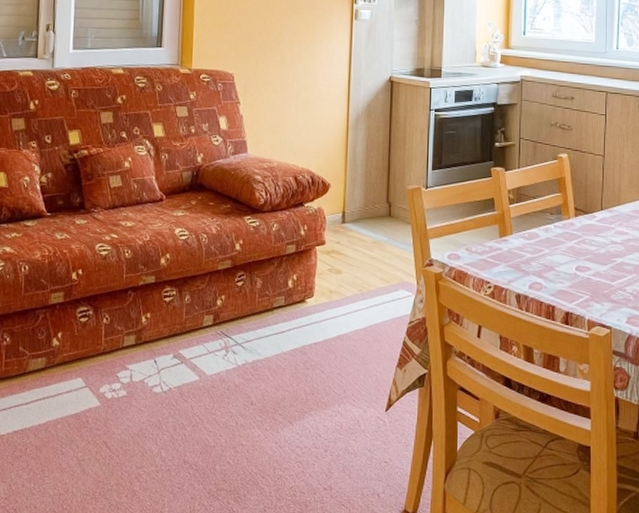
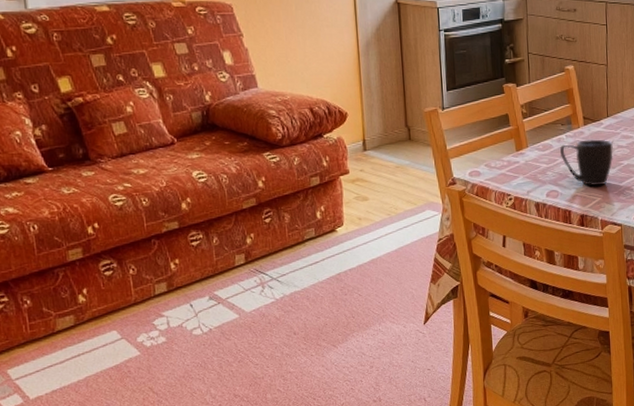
mug: none [547,232,607,282] -> present [560,139,614,186]

